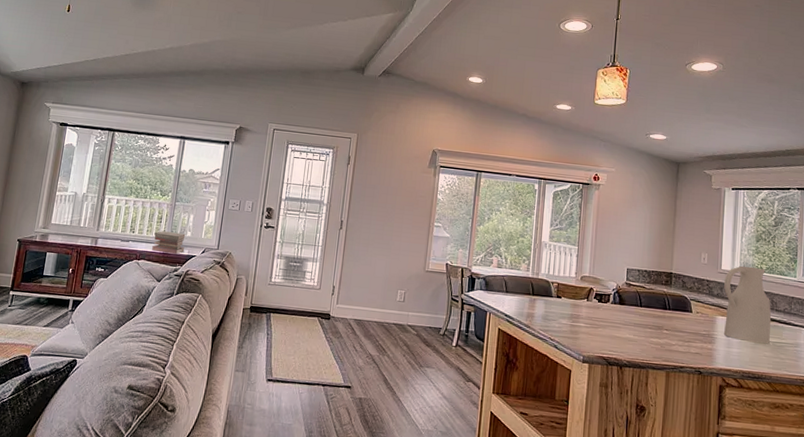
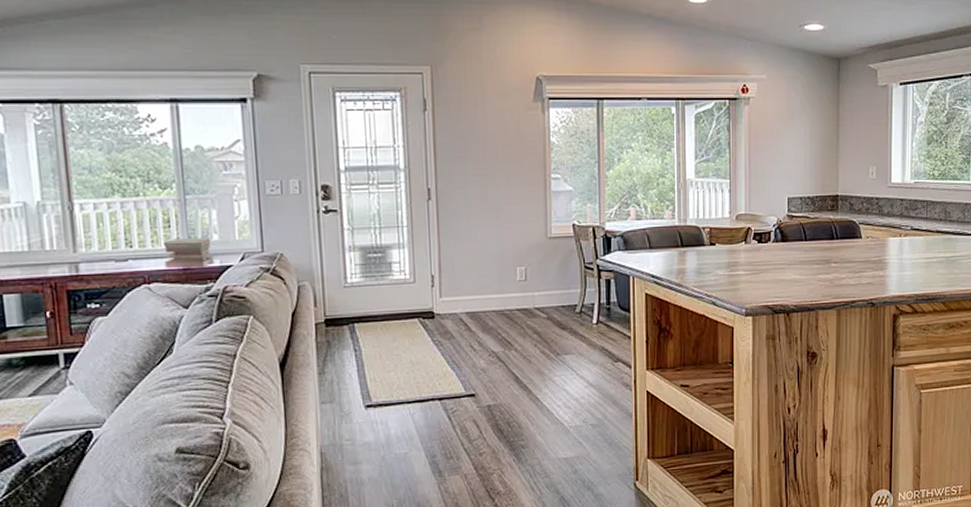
ceramic pitcher: present [723,265,771,344] -> none [895,175,944,262]

